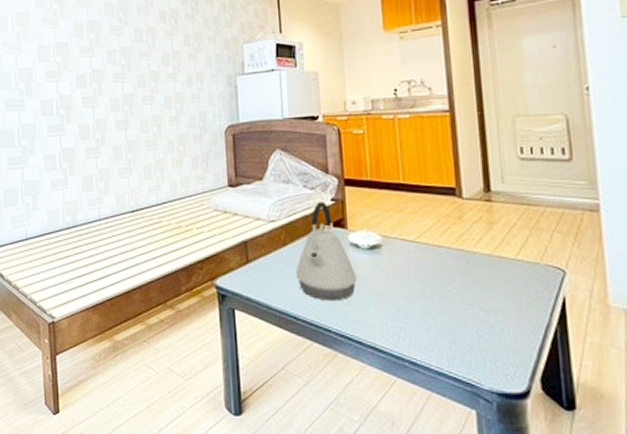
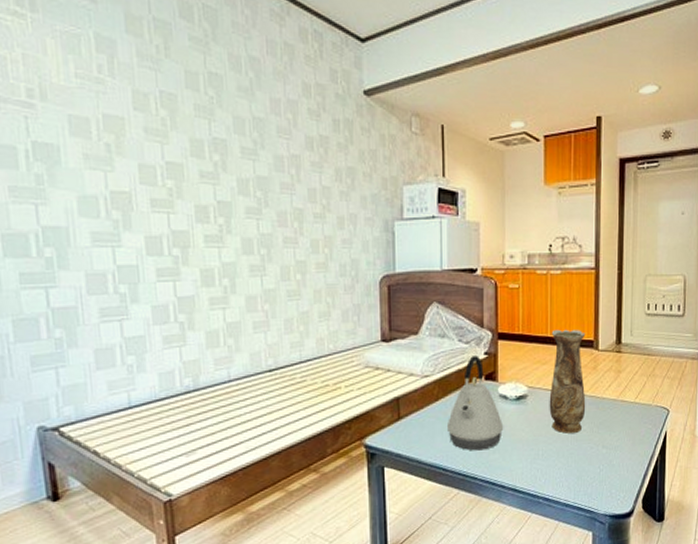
vase: none [404,175,453,290] -> present [549,329,586,434]

